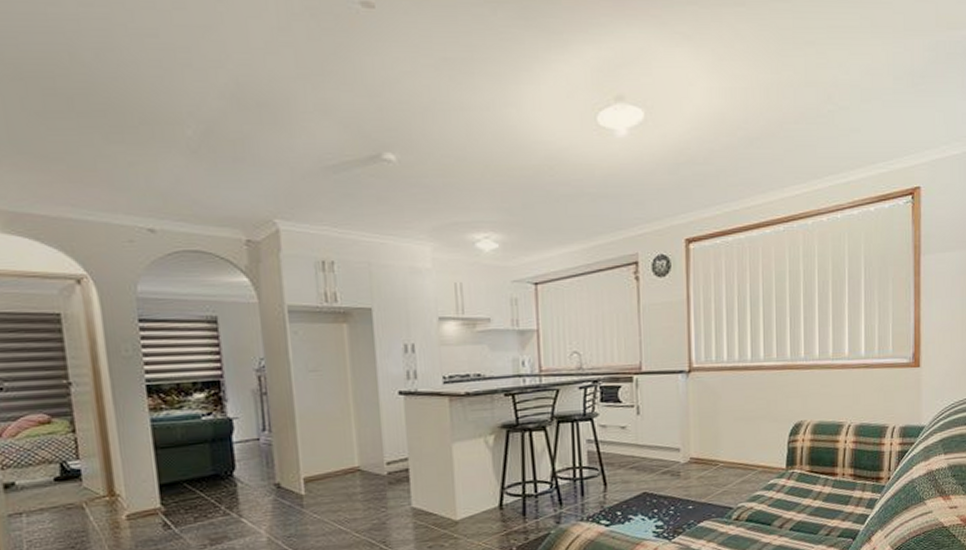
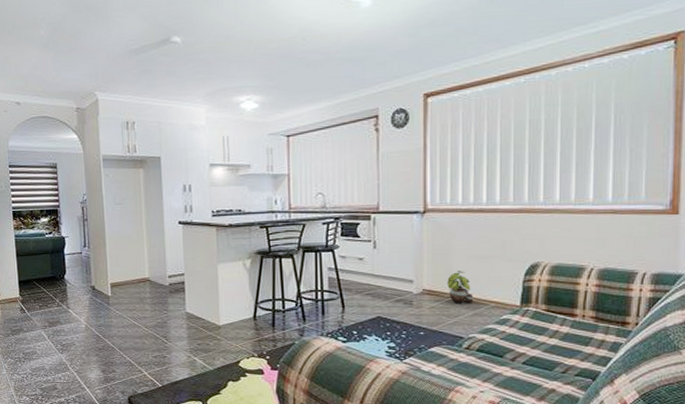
potted plant: none [715,434,742,471] -> present [447,271,474,303]

